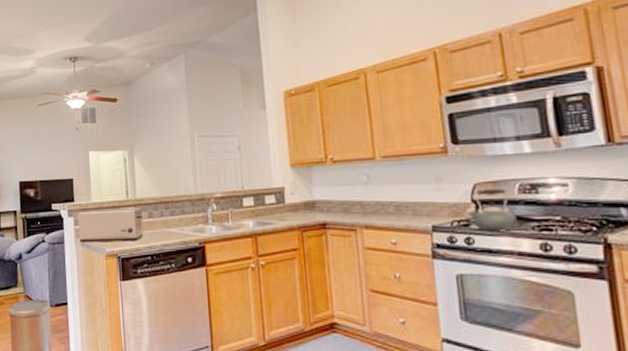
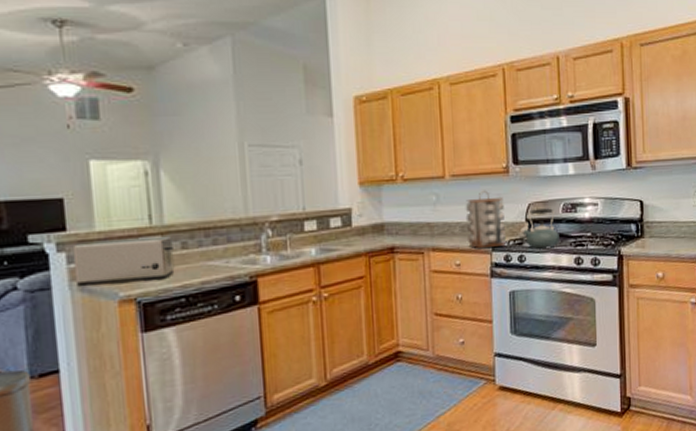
spice rack: none [398,170,448,229] -> present [465,190,506,249]

